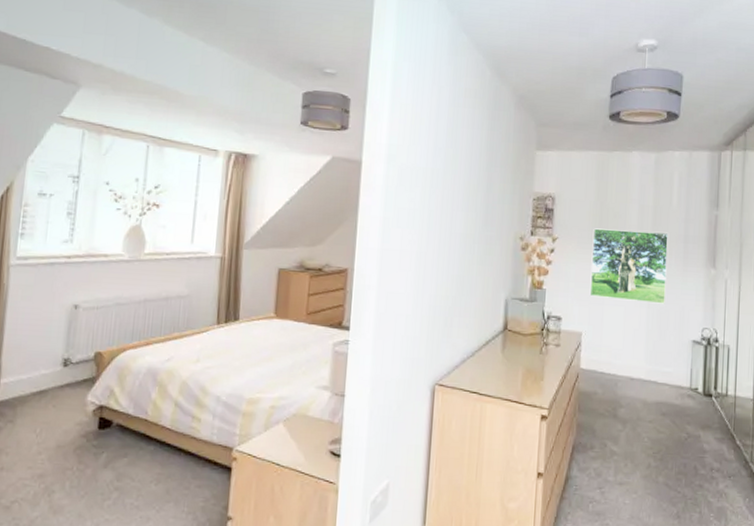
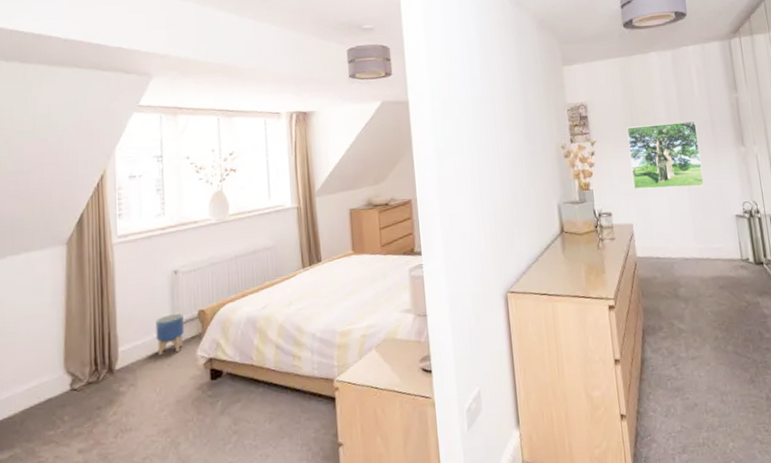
planter: none [44,351,78,395] -> present [156,313,184,356]

